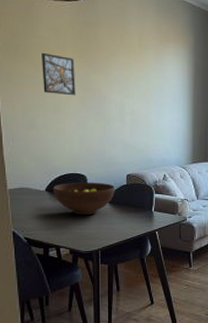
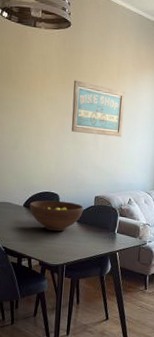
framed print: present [42,53,75,96] -> none [29,79,58,120]
wall art: none [91,54,150,112] -> present [71,80,126,137]

